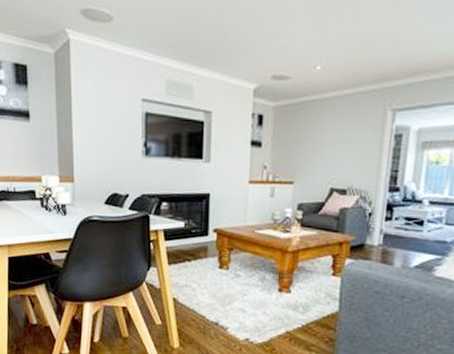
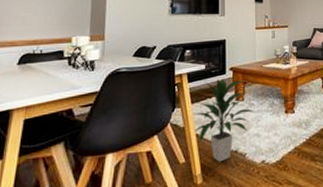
indoor plant: none [171,240,242,331] -> present [194,78,255,162]

